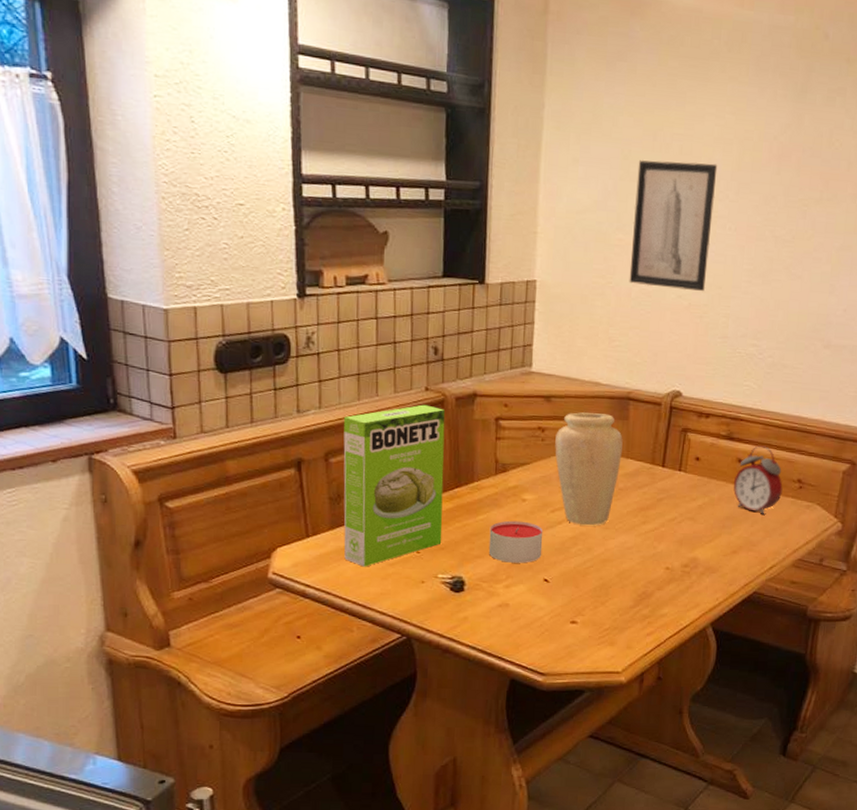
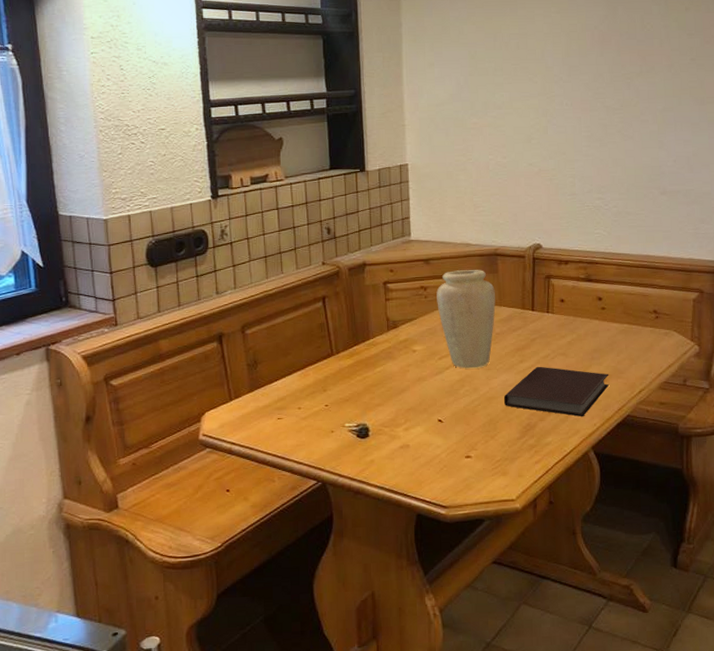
cake mix box: present [343,404,446,567] -> none [255,277,346,423]
candle: present [488,520,543,563] -> none [387,370,434,408]
notebook: none [619,530,740,590] -> present [503,366,609,417]
wall art: present [629,160,718,291] -> none [483,54,552,159]
alarm clock: present [733,445,783,514] -> none [596,284,641,344]

